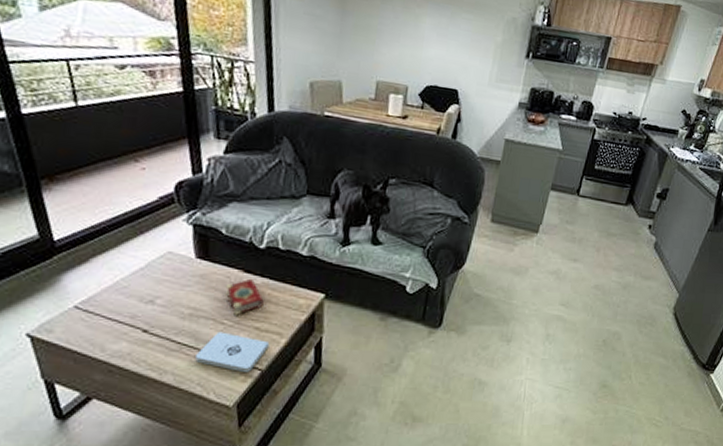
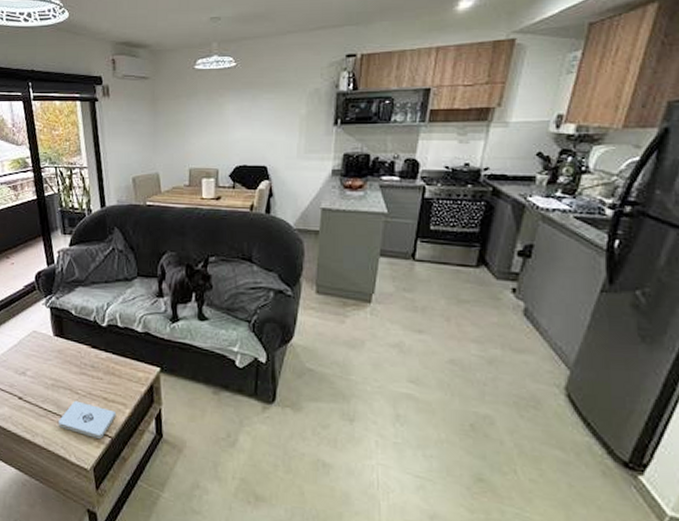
book: present [225,279,264,315] -> none [78,354,109,386]

